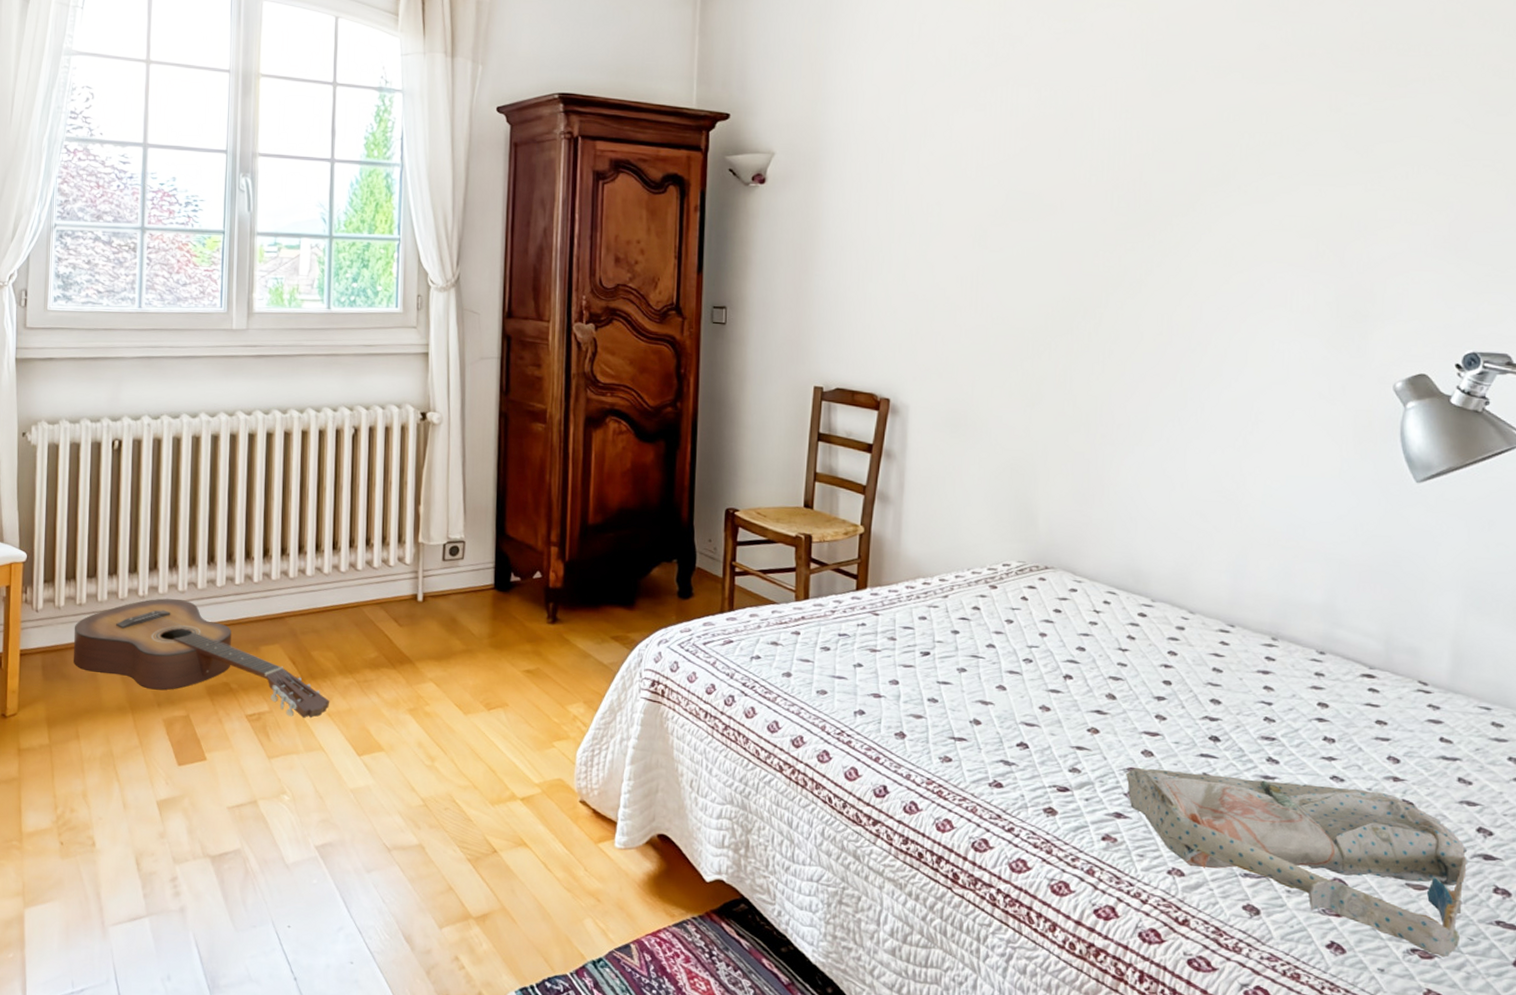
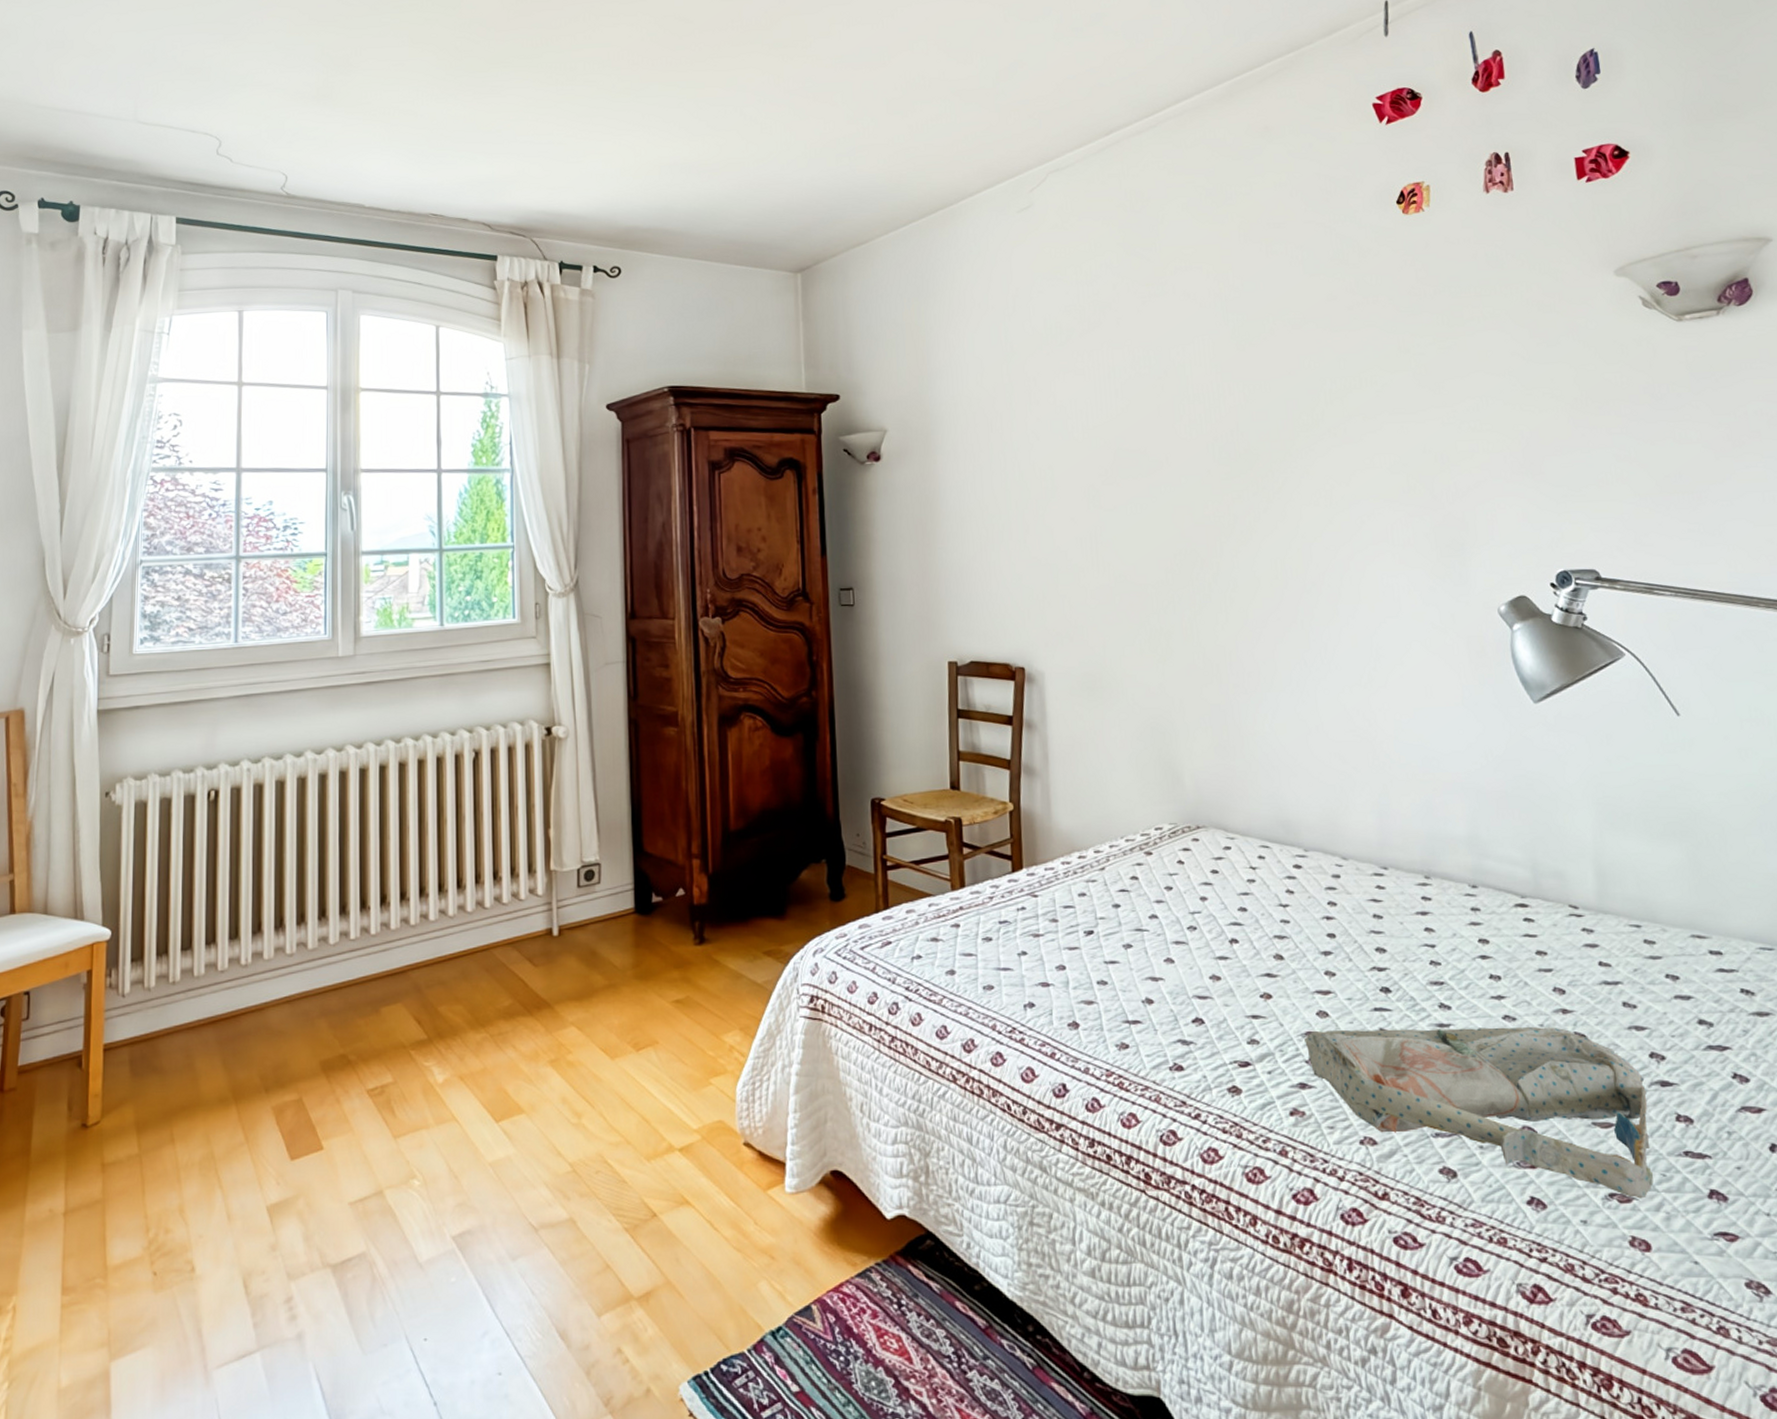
guitar: present [74,598,330,719] -> none [167,964,462,1086]

